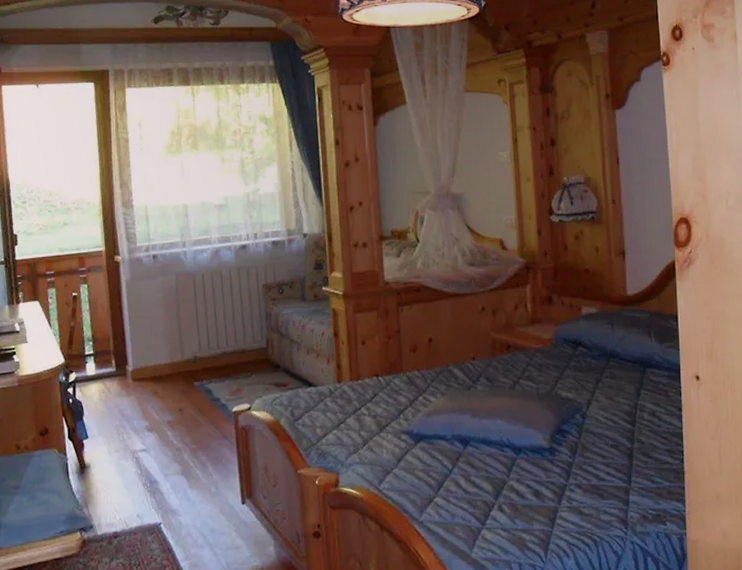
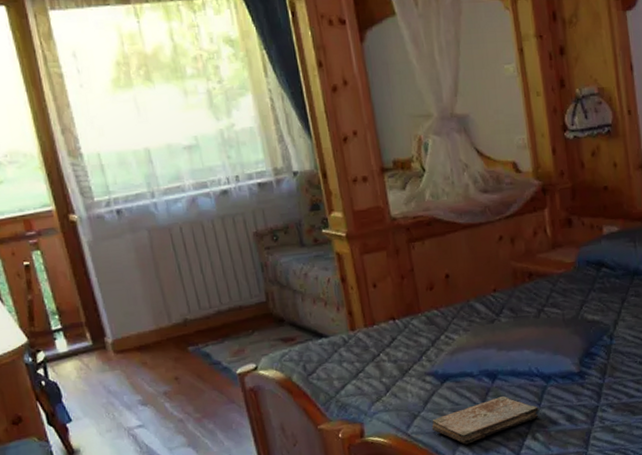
book: none [402,463,507,507] -> present [431,396,539,445]

